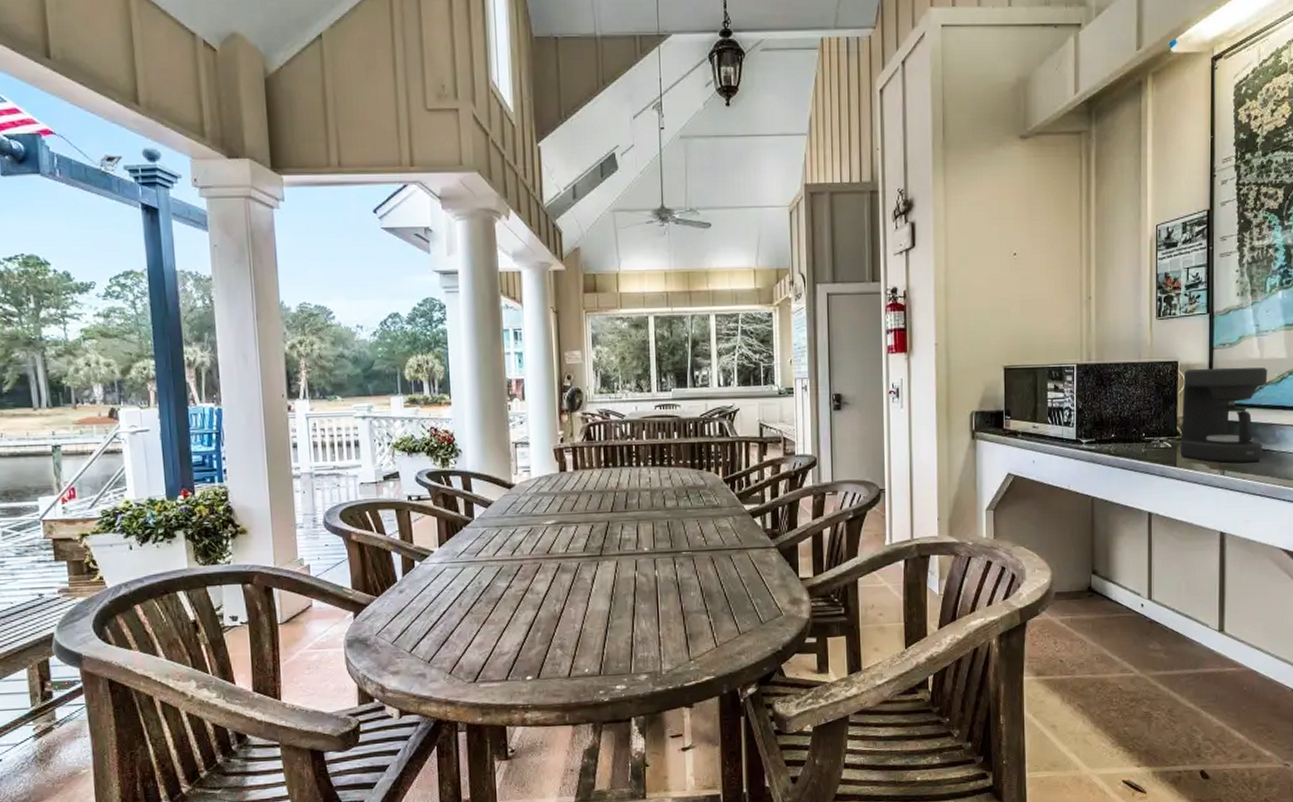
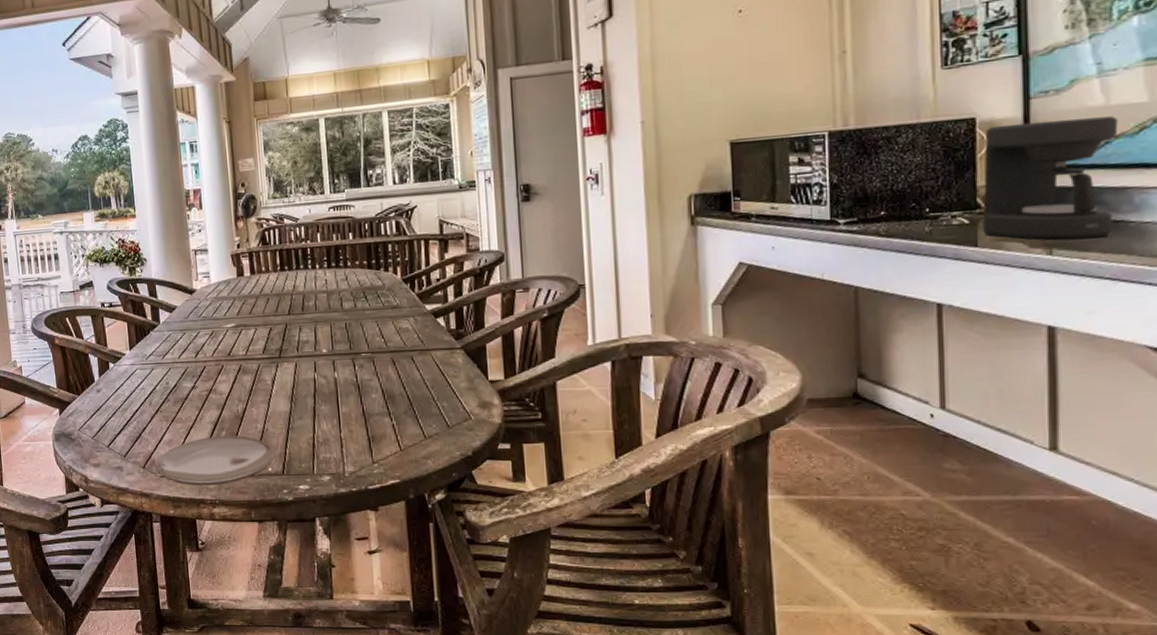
plate: none [465,636,592,691] -> present [157,435,275,486]

